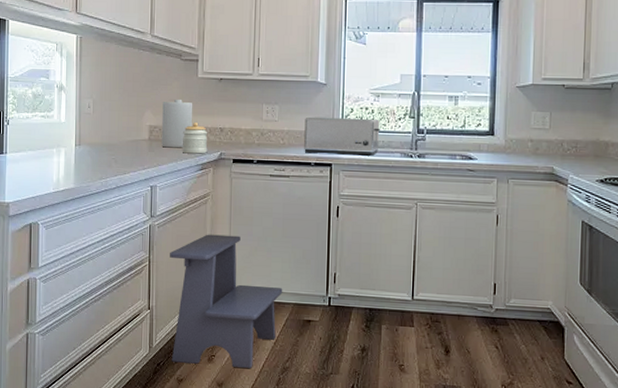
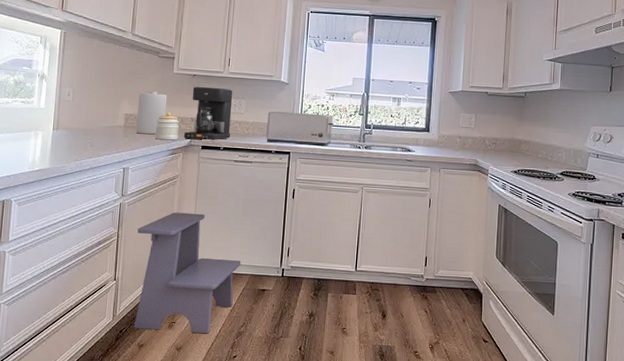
coffee maker: none [213,92,265,153] -> present [183,87,233,141]

